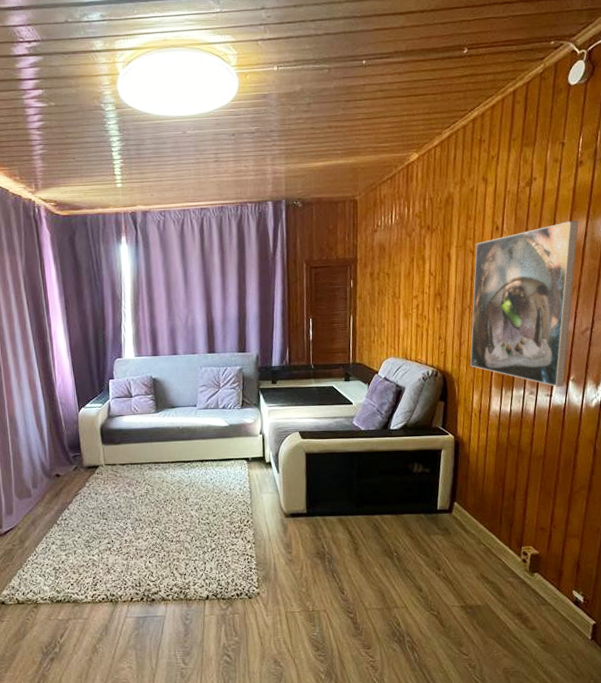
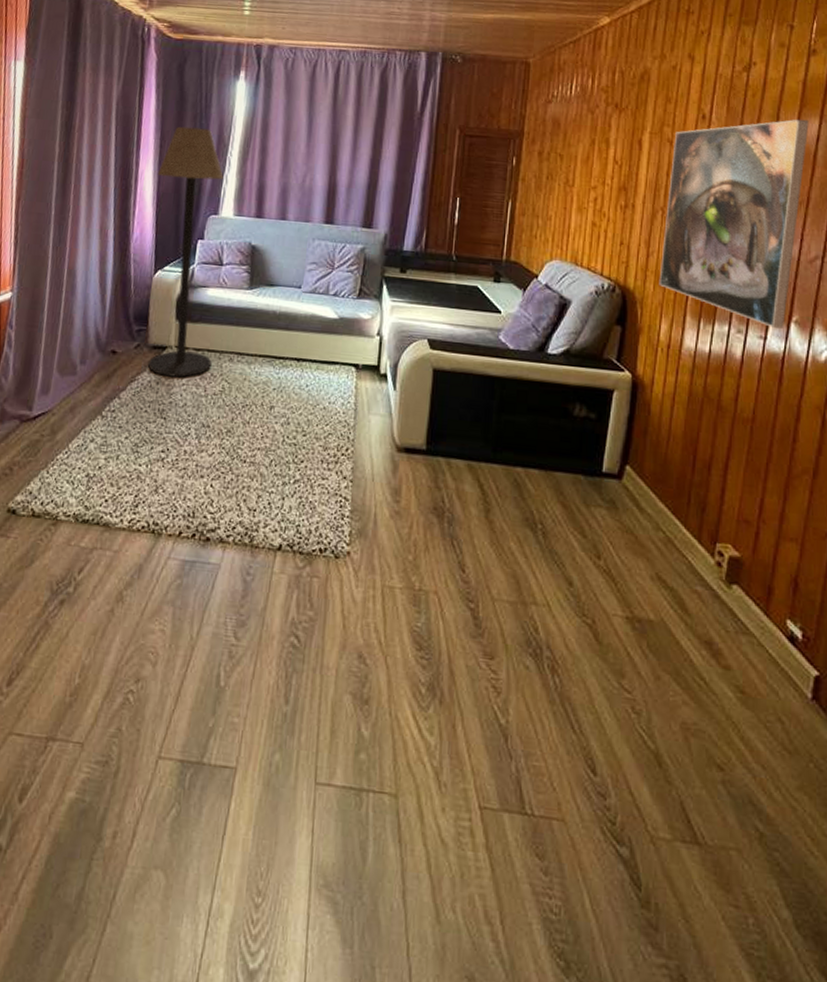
floor lamp: none [68,288,136,488] -> present [148,126,224,378]

